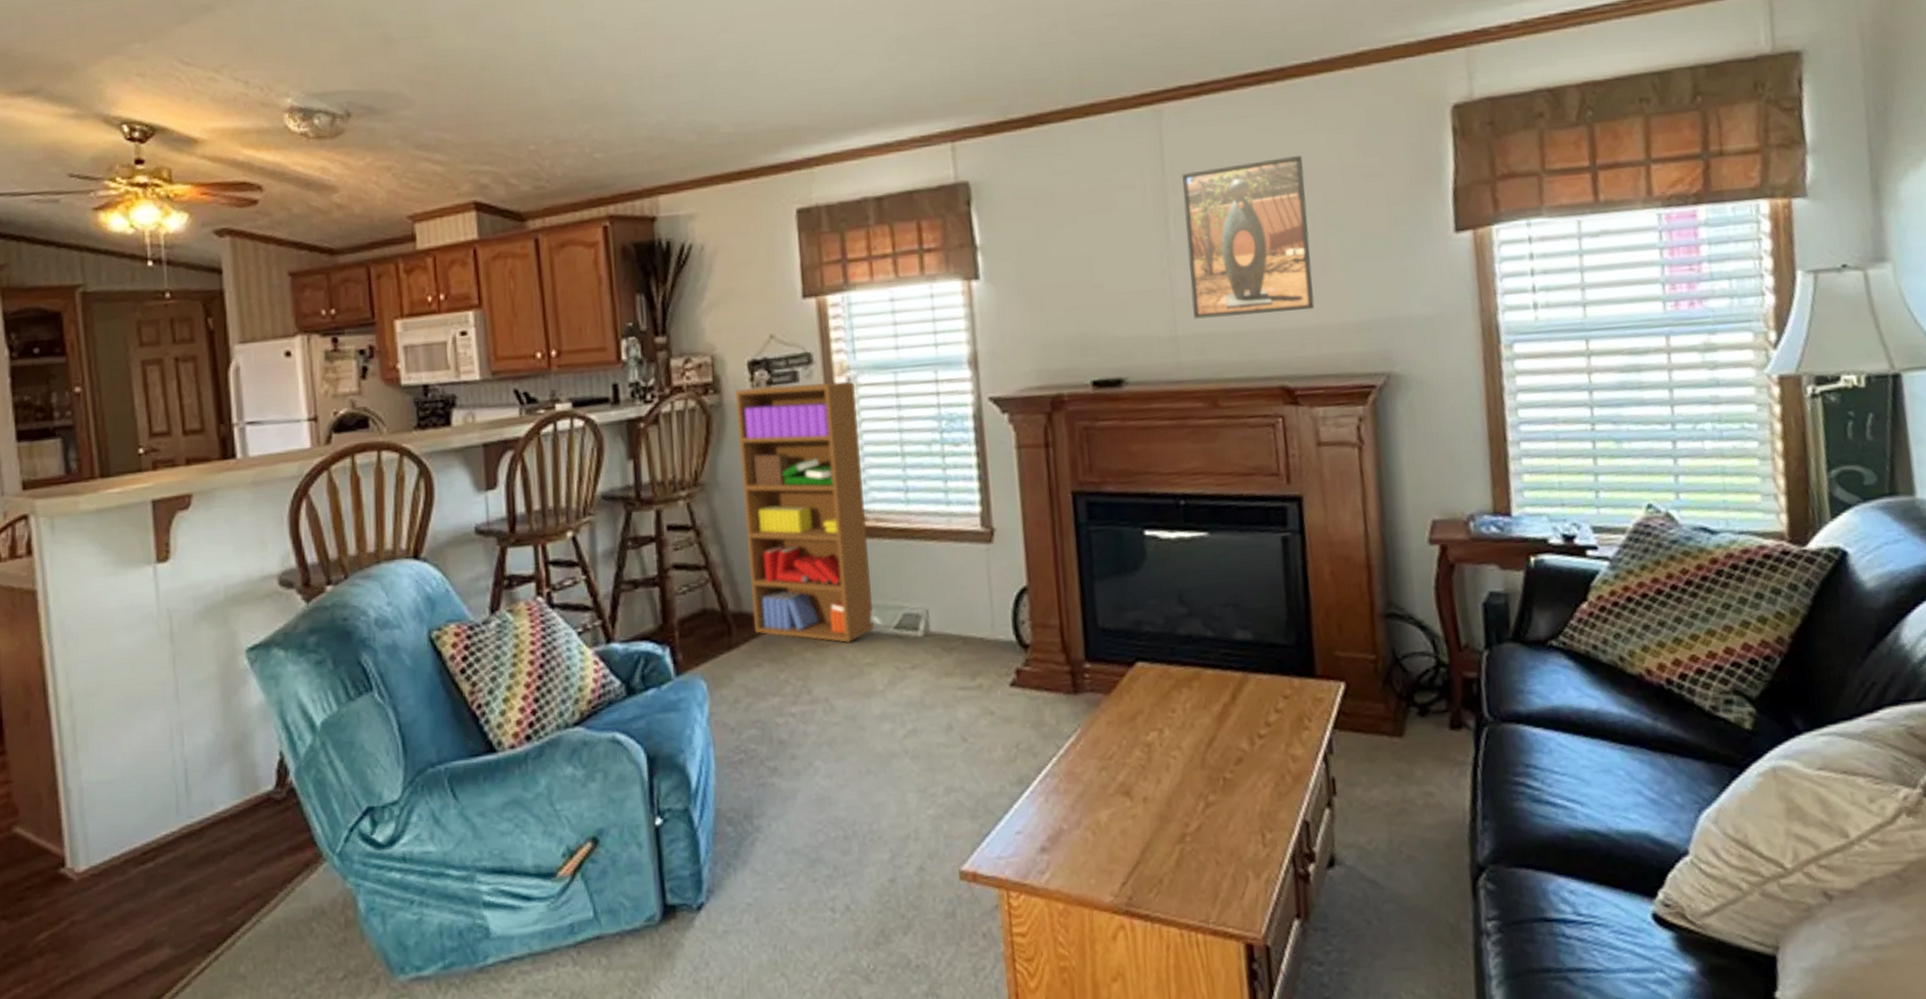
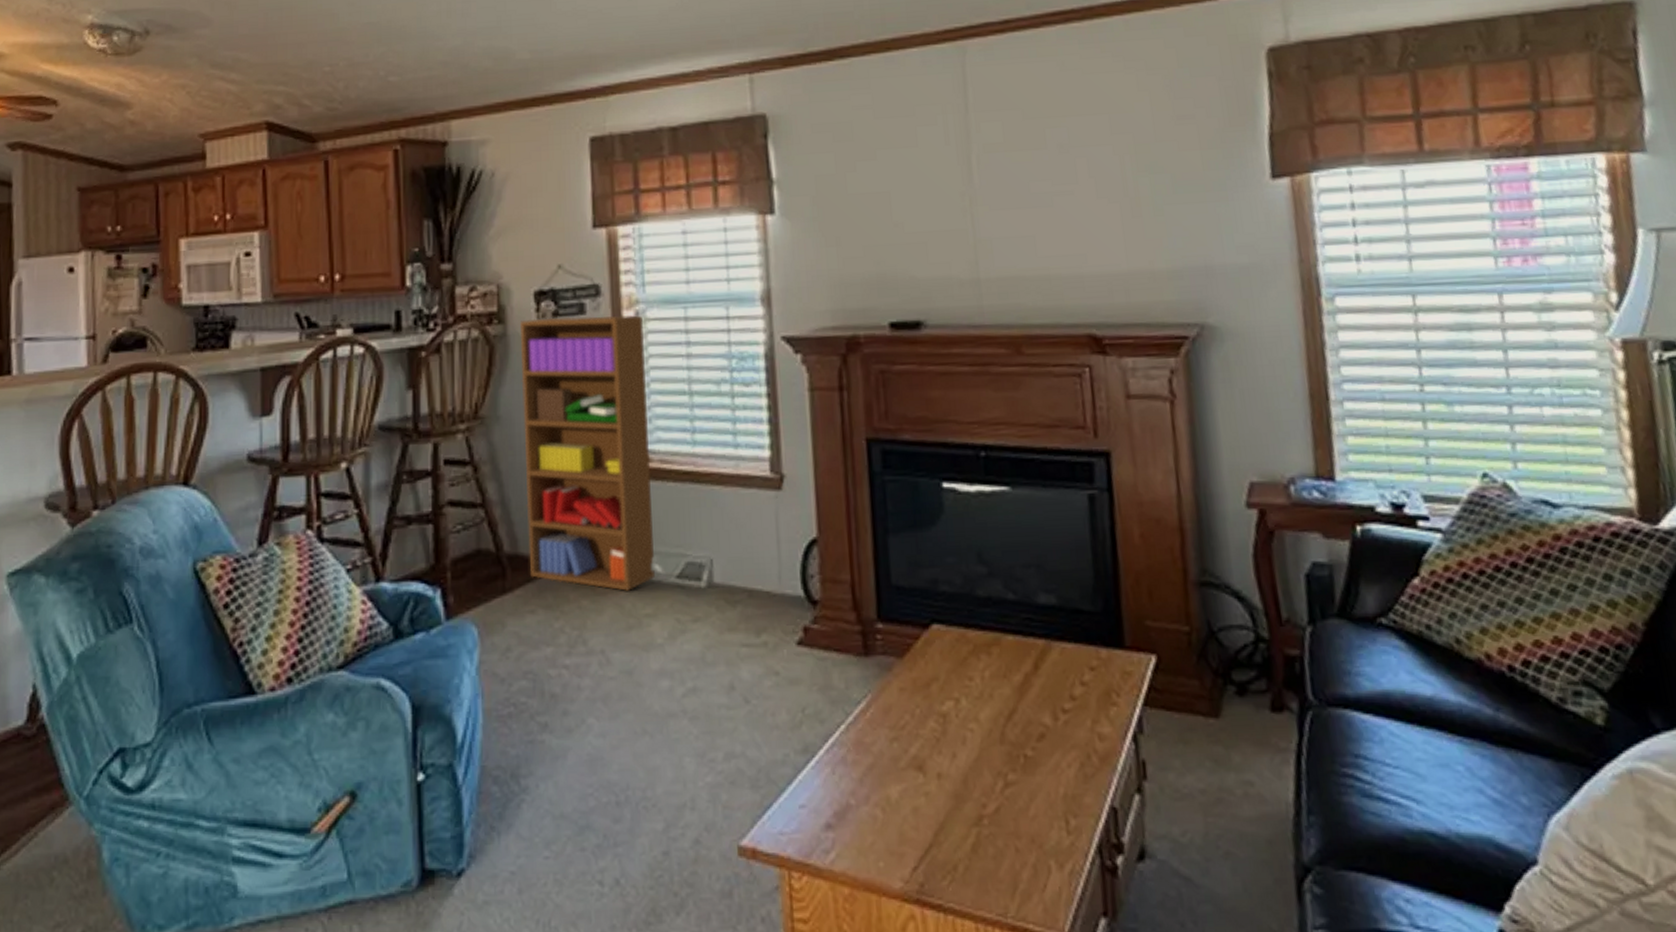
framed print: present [1181,155,1315,319] -> none [985,95,1124,261]

